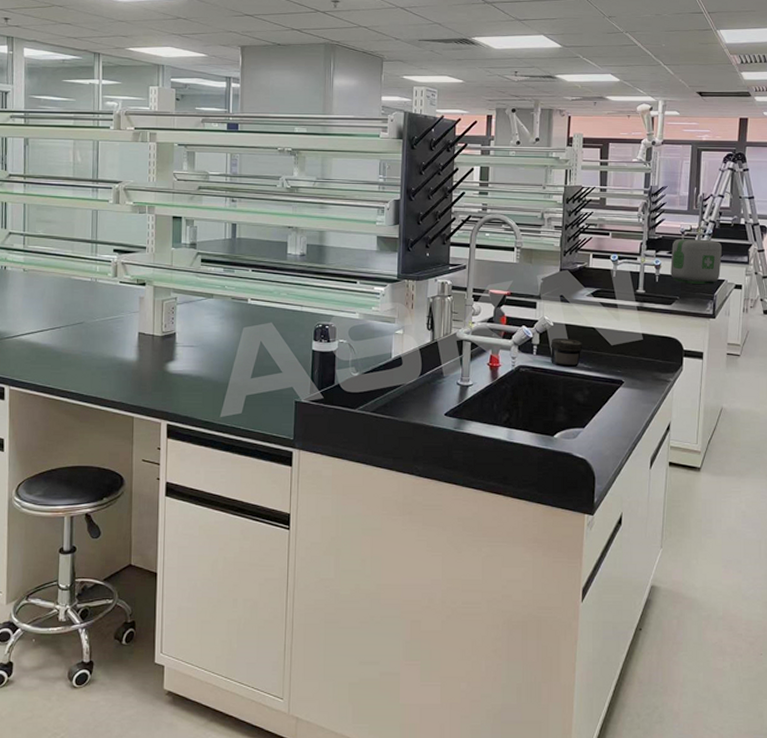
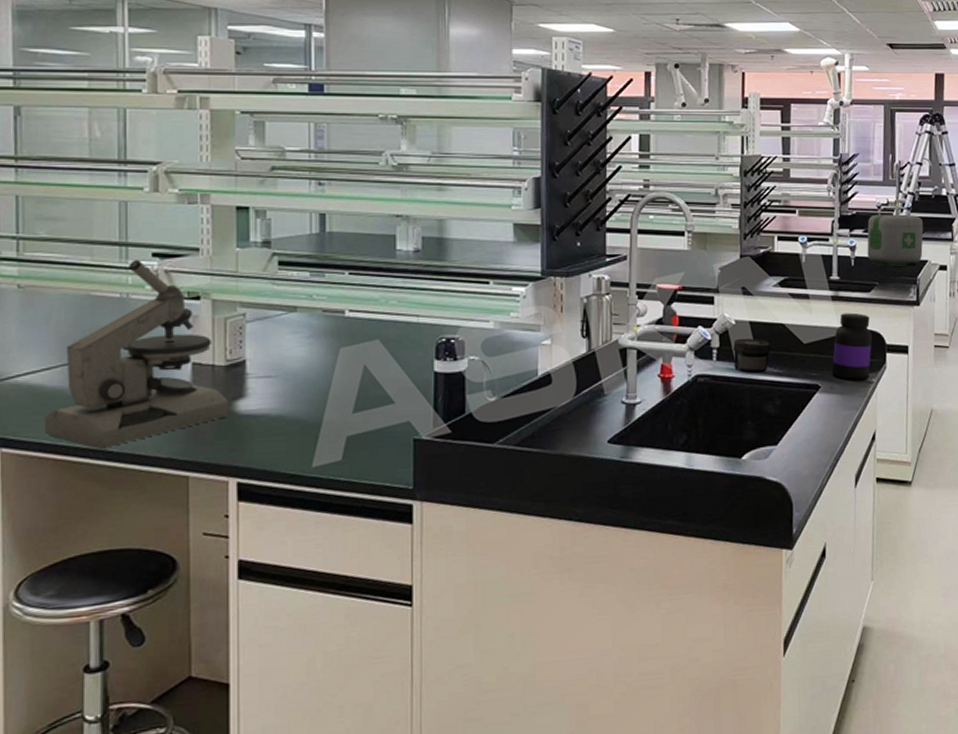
microscope: none [38,254,163,393] -> present [43,260,228,450]
jar: none [634,321,671,381] -> present [831,312,872,383]

